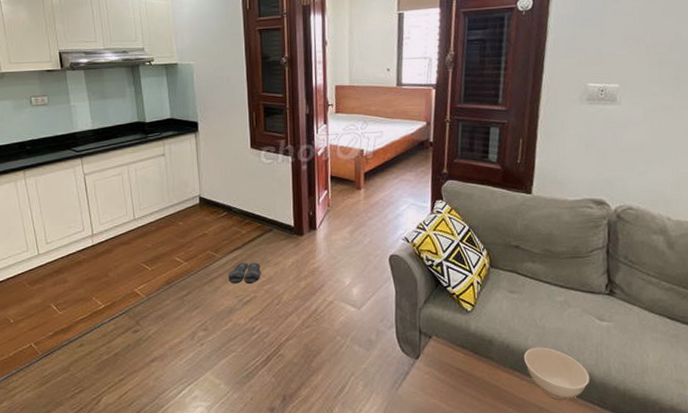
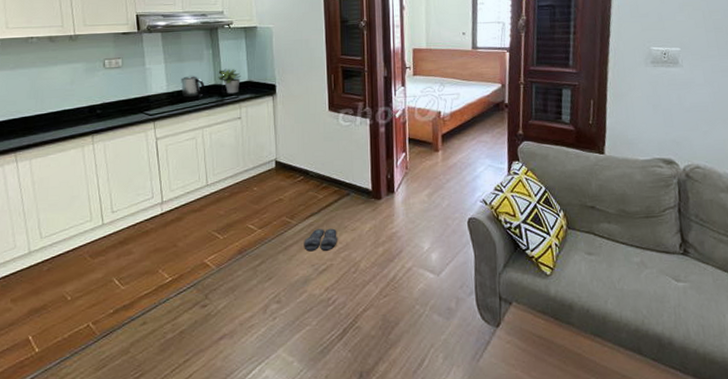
kettle: none [105,113,129,138] -> present [180,76,205,101]
potted plant: none [141,106,163,131] -> present [218,69,241,94]
bowl: present [524,347,590,400] -> none [604,310,670,366]

